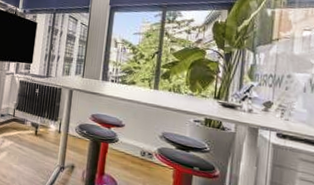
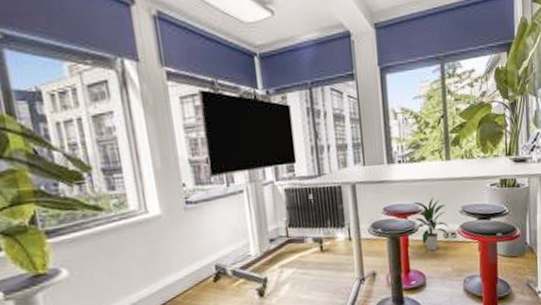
indoor plant: none [116,116,148,164] -> present [413,197,450,251]

